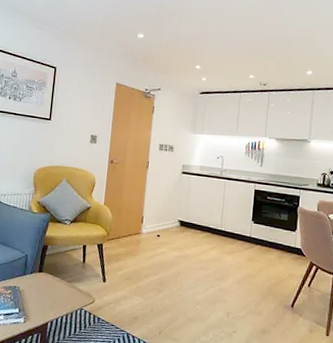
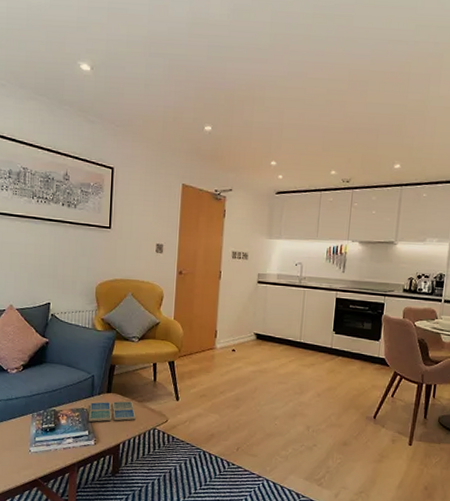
drink coaster: none [20,280,65,300] -> present [89,401,136,422]

